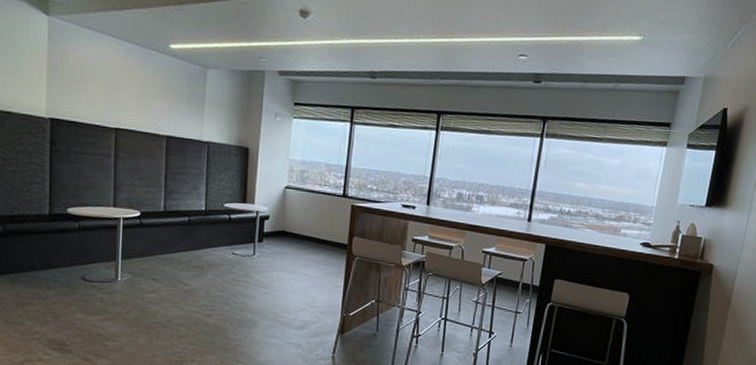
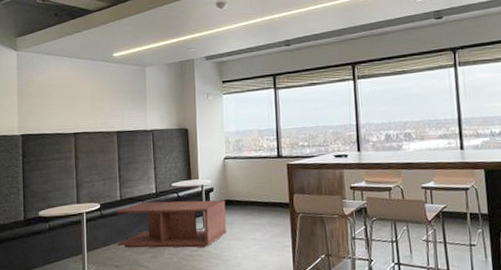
coffee table: none [156,217,281,274] -> present [116,200,226,248]

